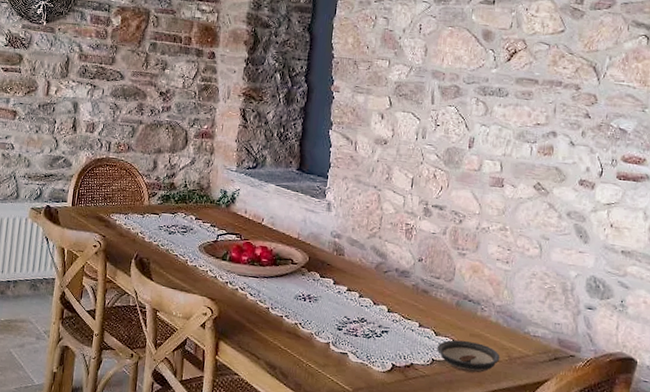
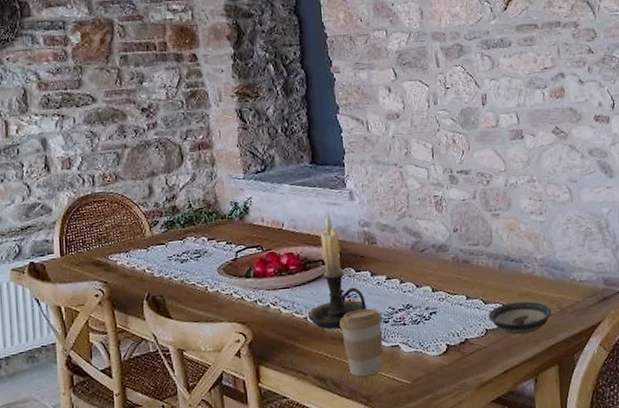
candle holder: none [270,219,325,325] -> present [309,215,367,329]
coffee cup: none [297,311,337,375] -> present [339,308,383,377]

